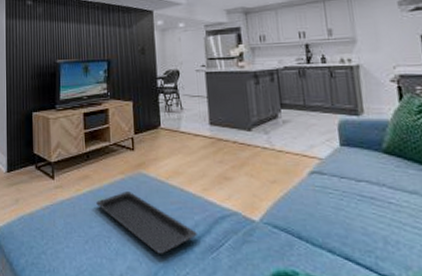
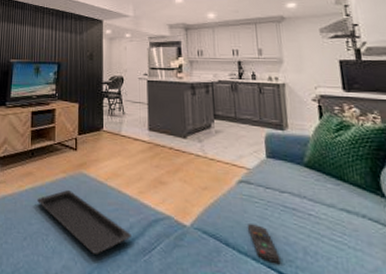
remote control: none [322,216,359,254] -> present [248,224,281,263]

